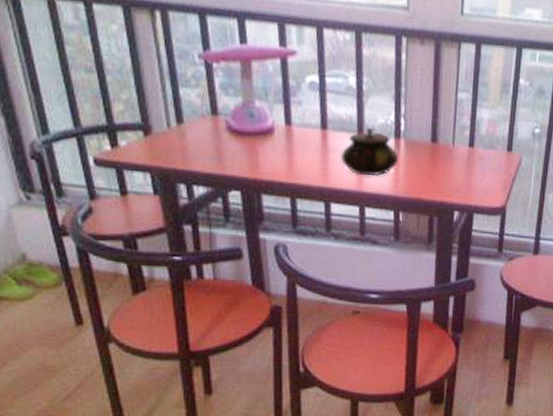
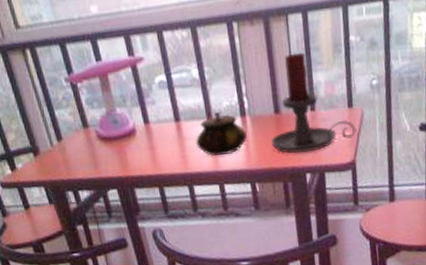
candle holder: none [422,83,512,189] -> present [270,52,356,154]

